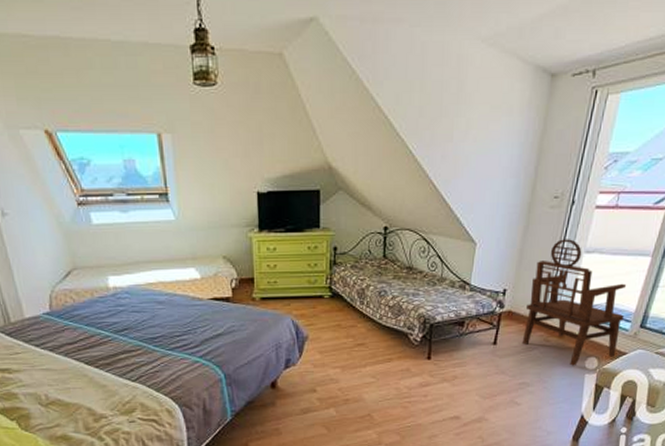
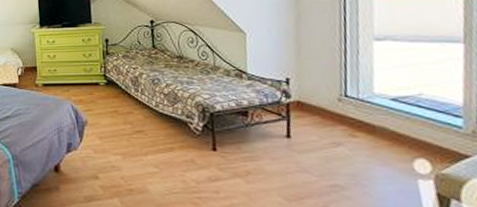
armchair: present [522,239,627,366] -> none [317,27,454,168]

